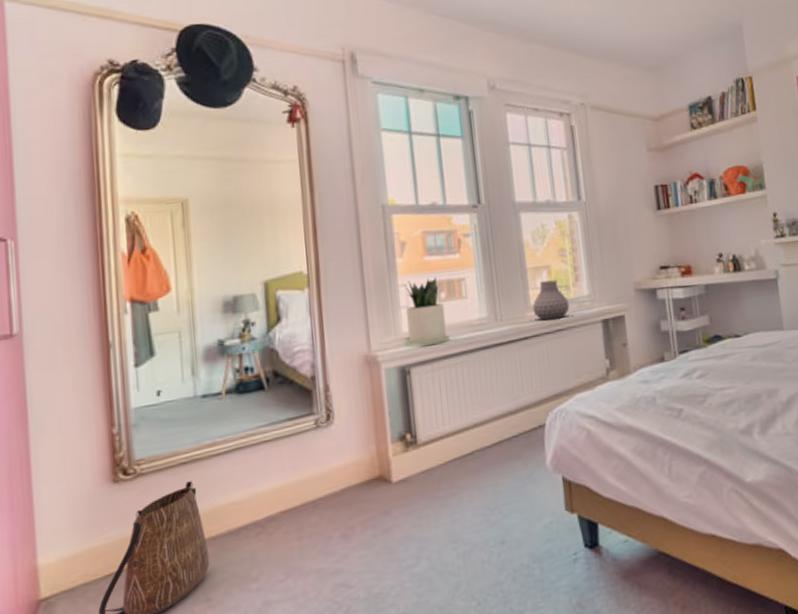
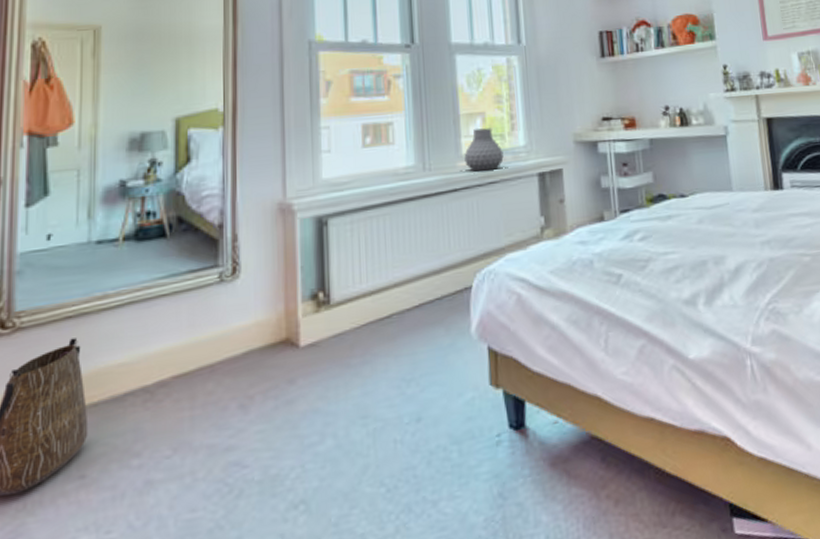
planter: present [404,277,451,347] -> none [323,120,374,196]

